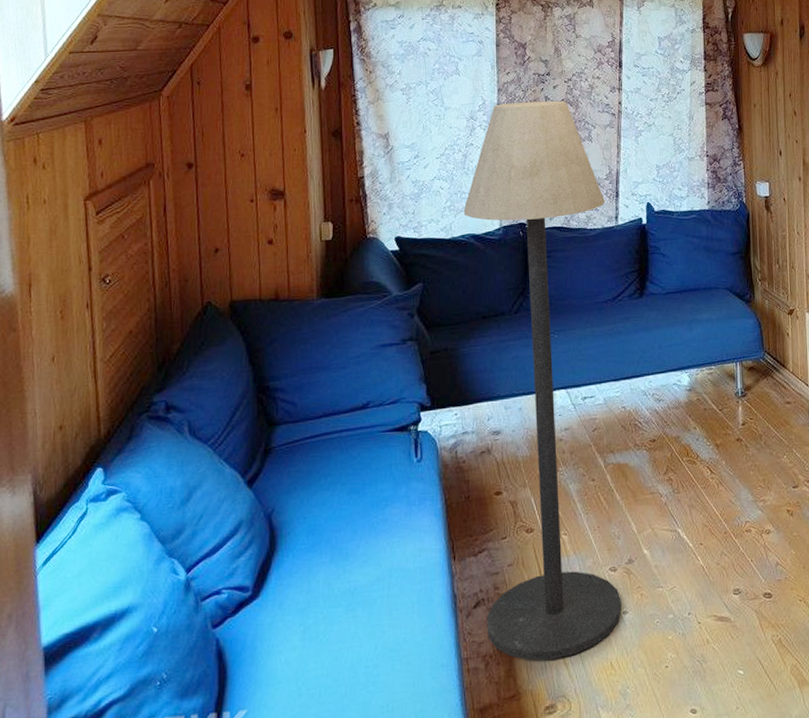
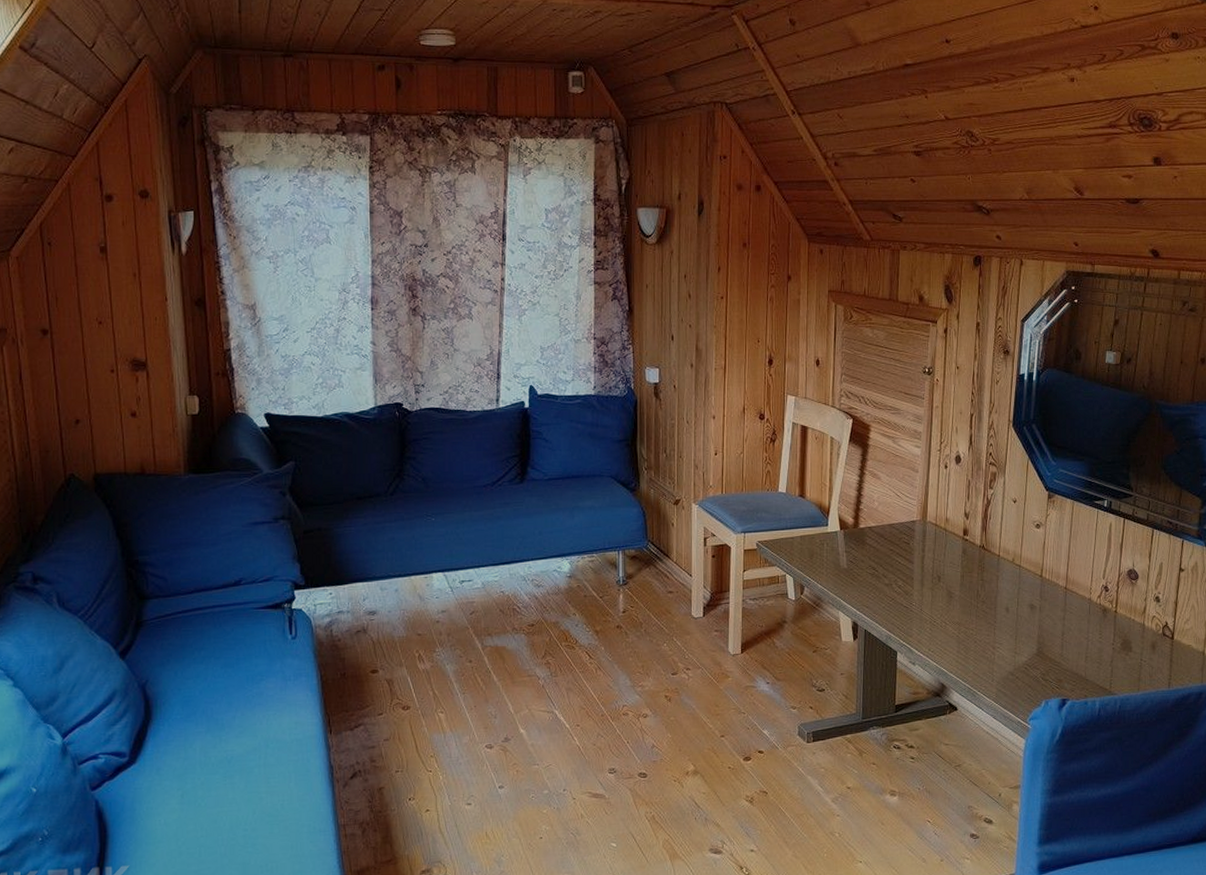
floor lamp: present [463,100,622,661] -> none [336,274,497,829]

